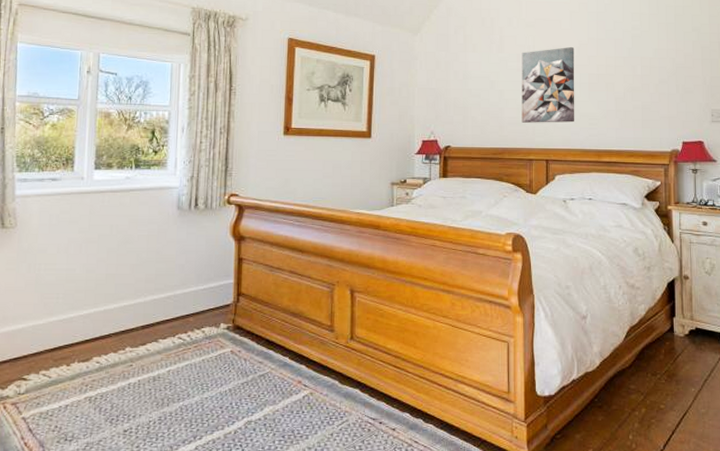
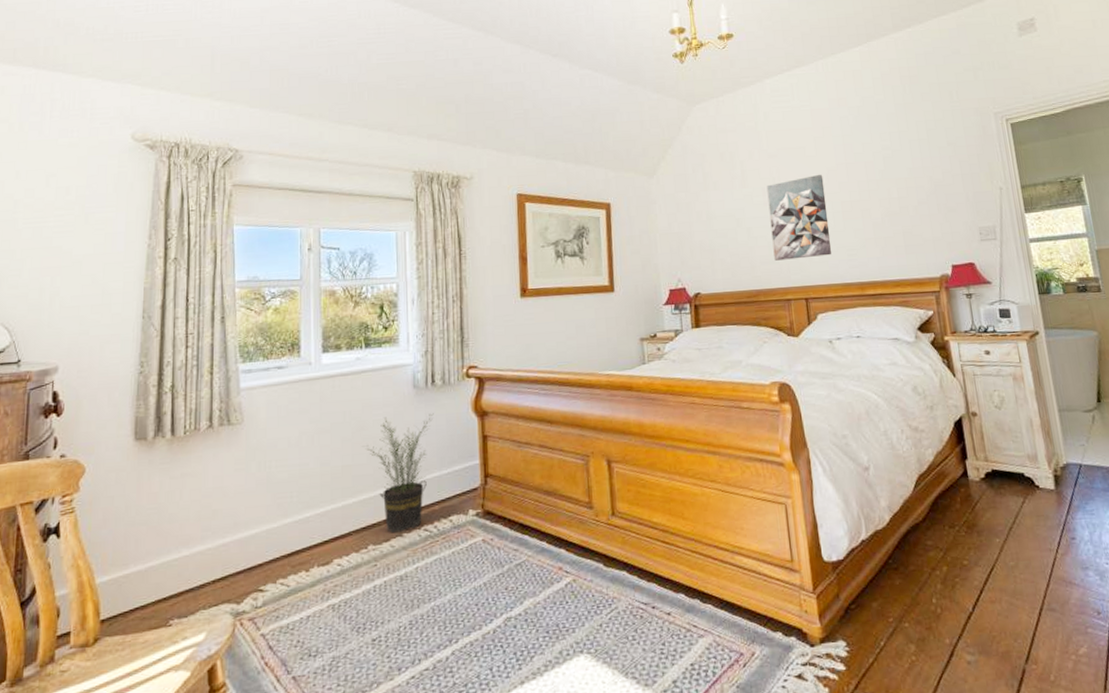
potted plant: none [130,233,195,338] -> present [366,413,434,533]

